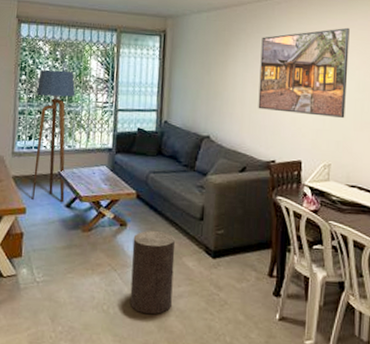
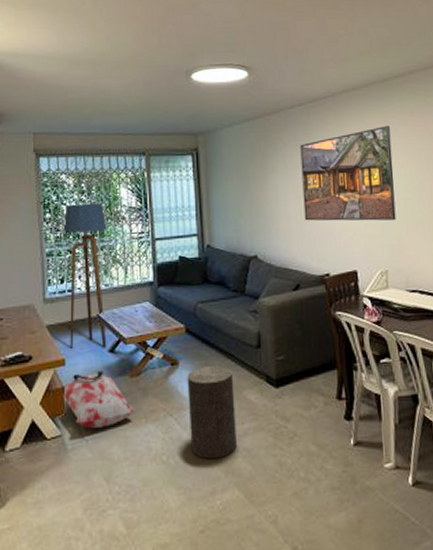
bag: none [20,222,83,274] -> present [61,370,135,429]

